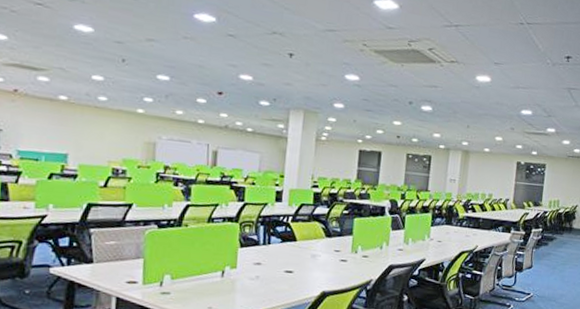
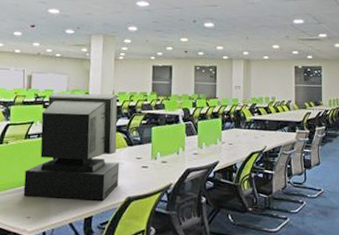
computer: none [204,172,317,294] -> present [23,92,120,201]

